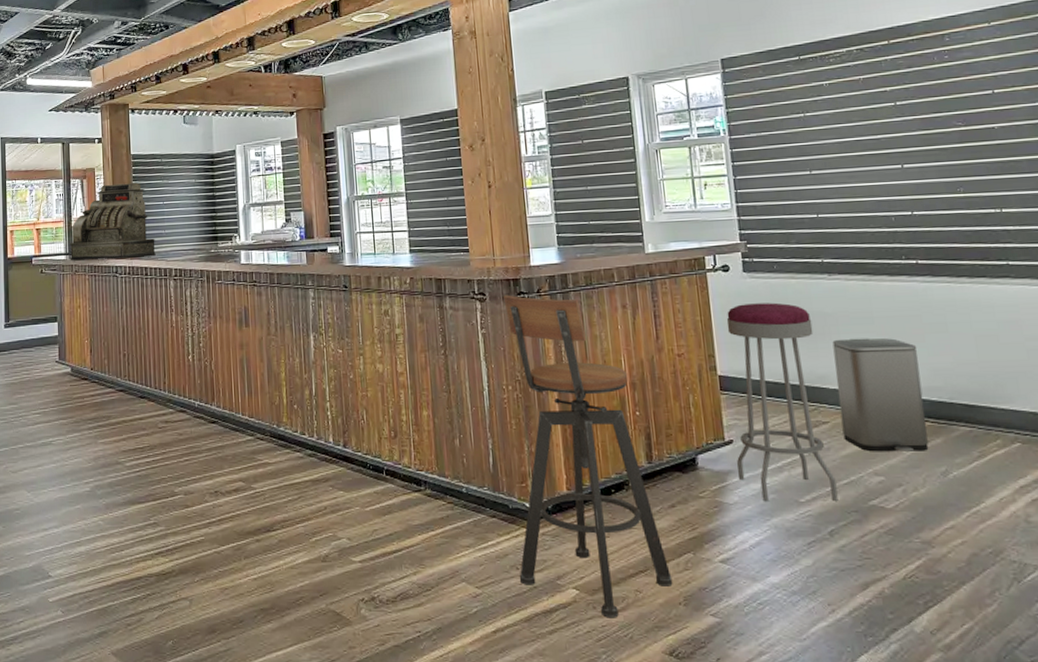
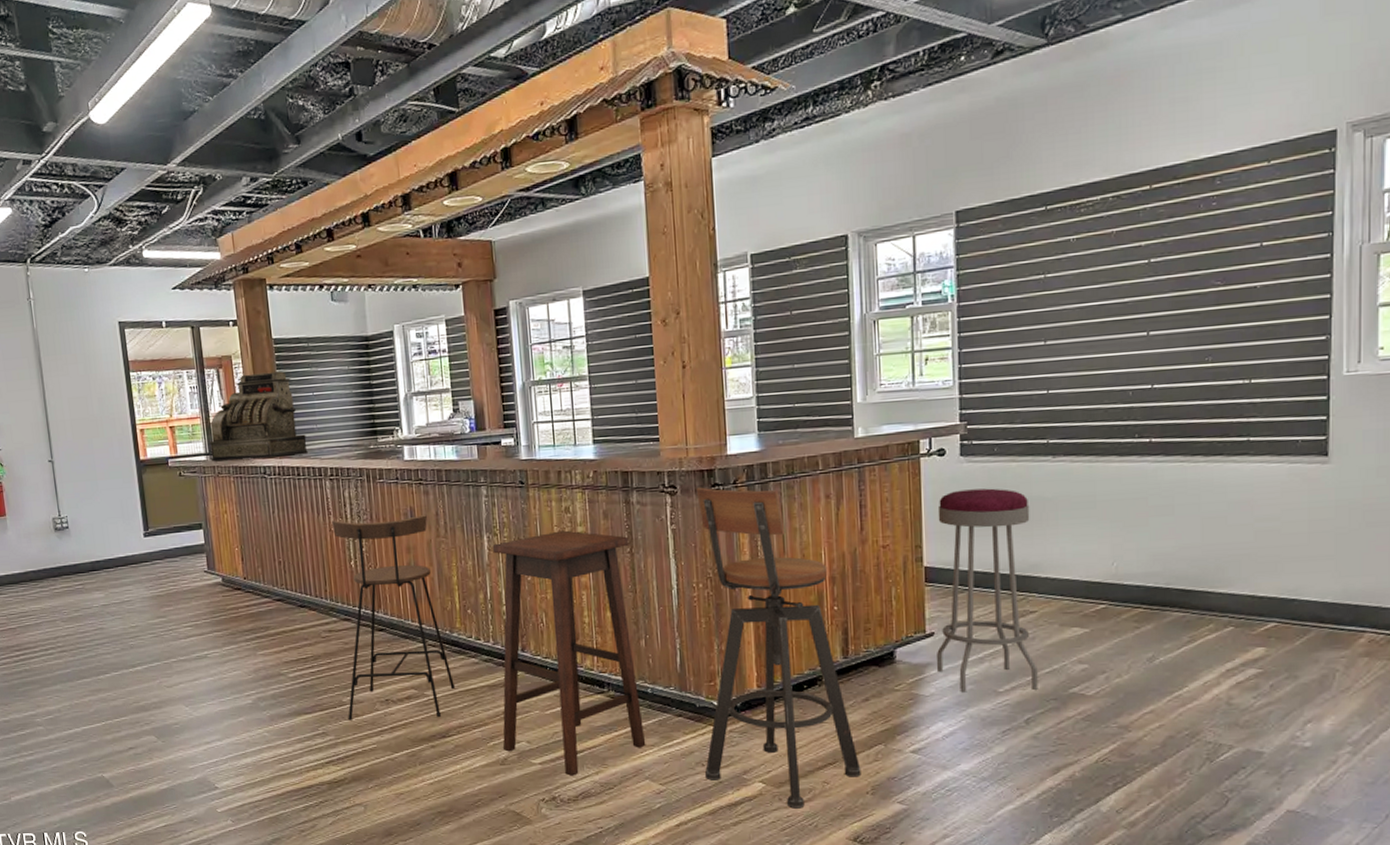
bar stool: none [173,313,281,512] -> present [331,514,456,721]
bar stool: none [318,332,462,576] -> present [492,530,646,776]
pedal bin: present [832,338,929,452] -> none [1049,523,1139,640]

